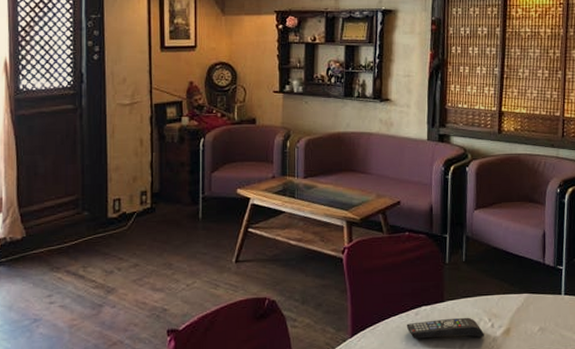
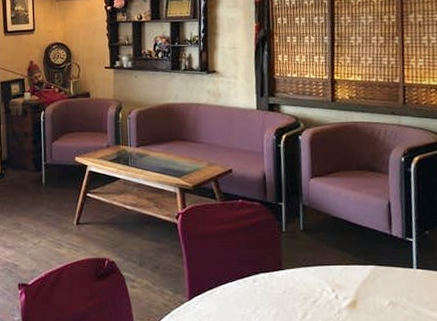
remote control: present [406,317,484,339] -> none [244,286,328,308]

